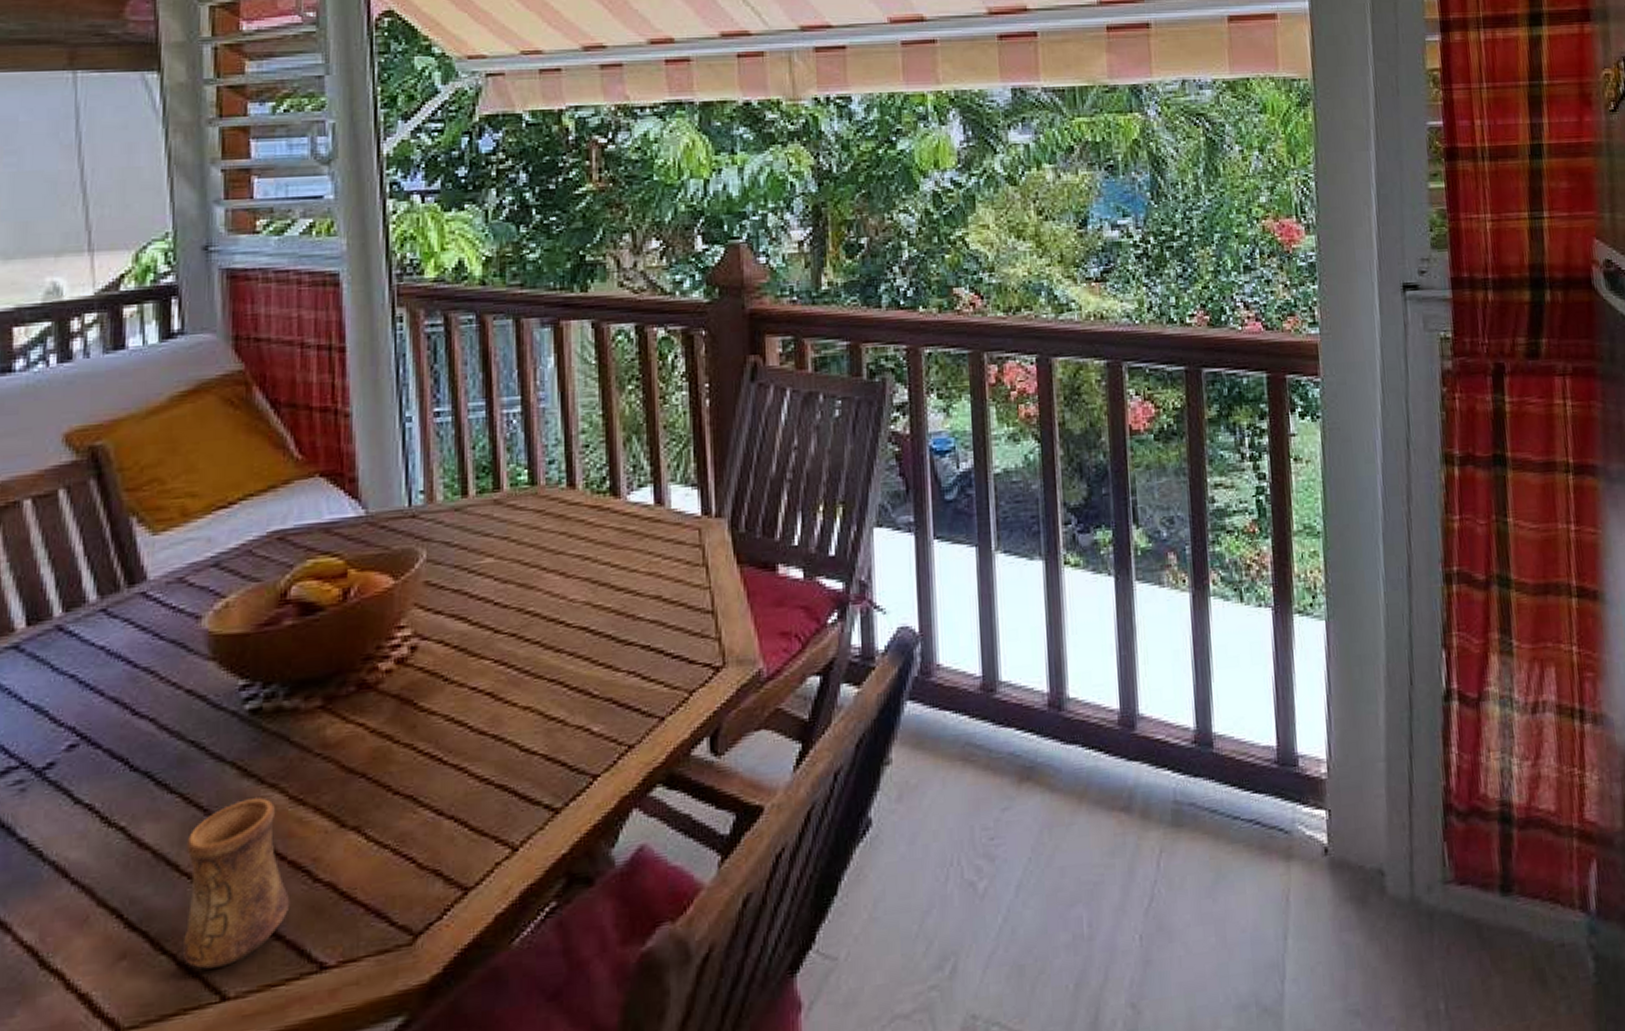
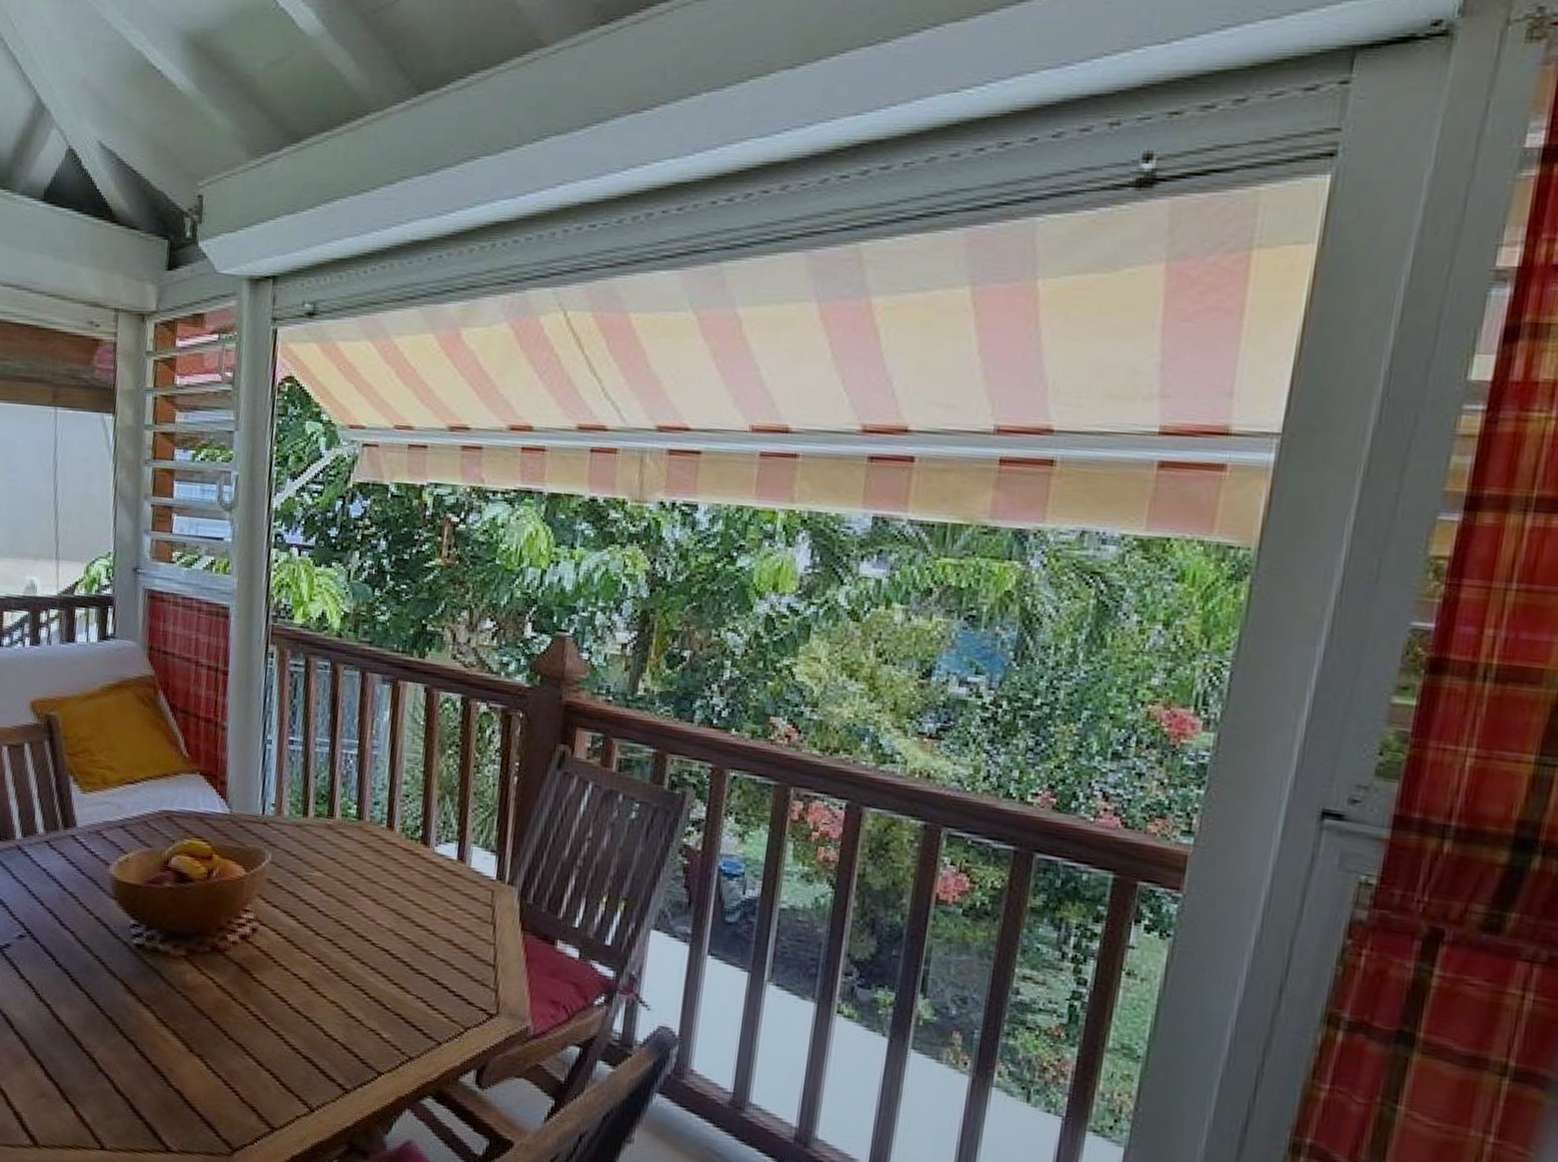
cup: present [182,796,290,969] -> none [78,1010,151,1126]

